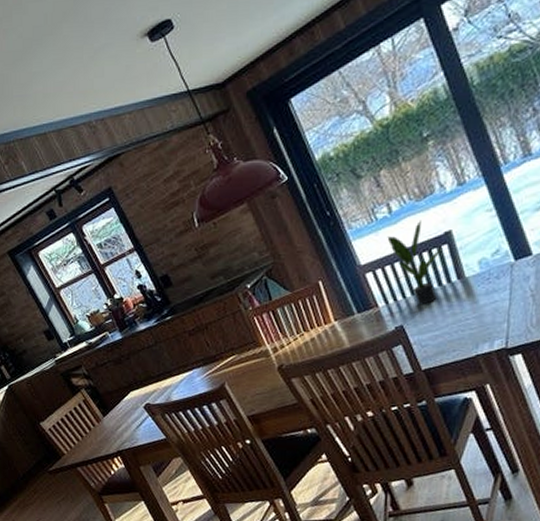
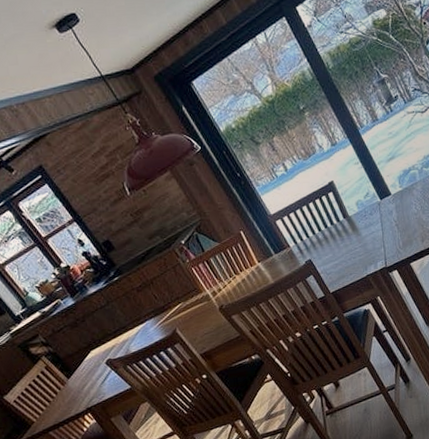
potted plant: present [387,220,443,305] -> none [287,174,332,242]

